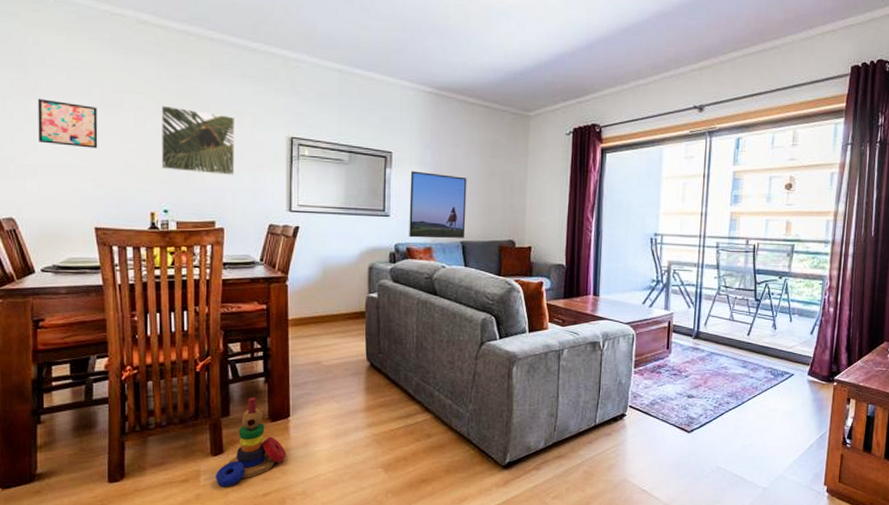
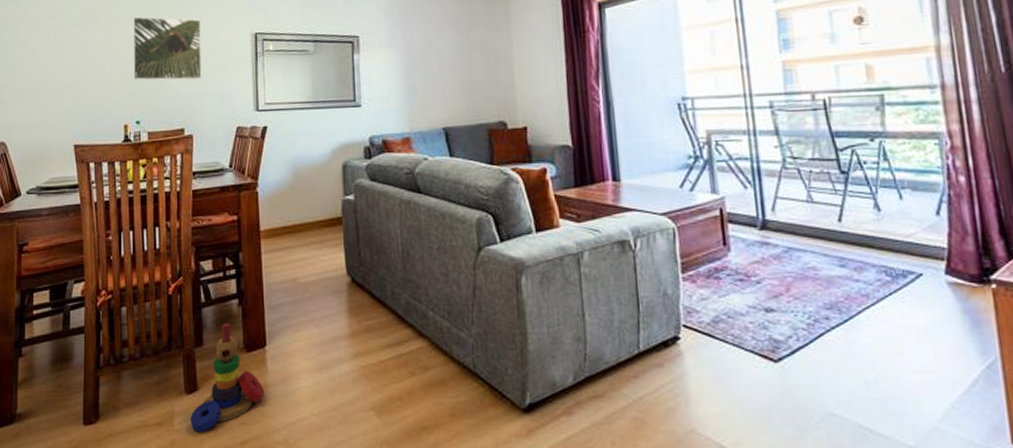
wall art: present [37,98,98,149] -> none [28,24,78,67]
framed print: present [409,171,467,239] -> none [380,53,447,128]

